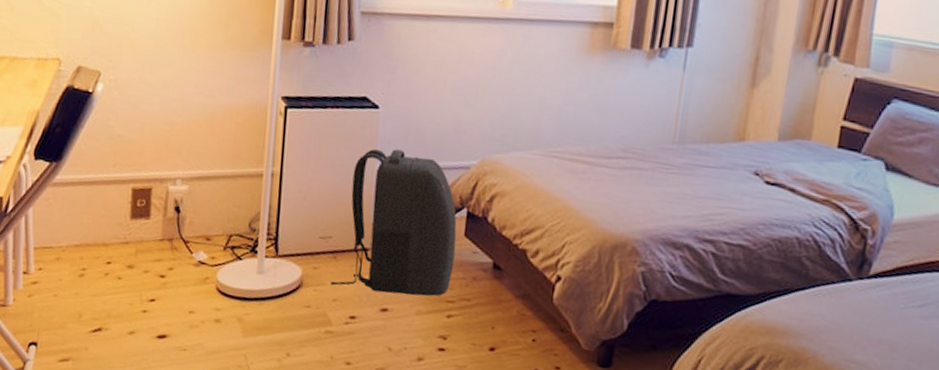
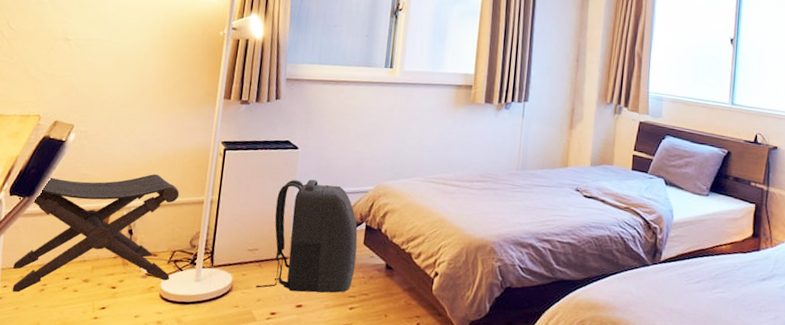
footstool: none [44,136,233,277] -> present [12,173,180,293]

